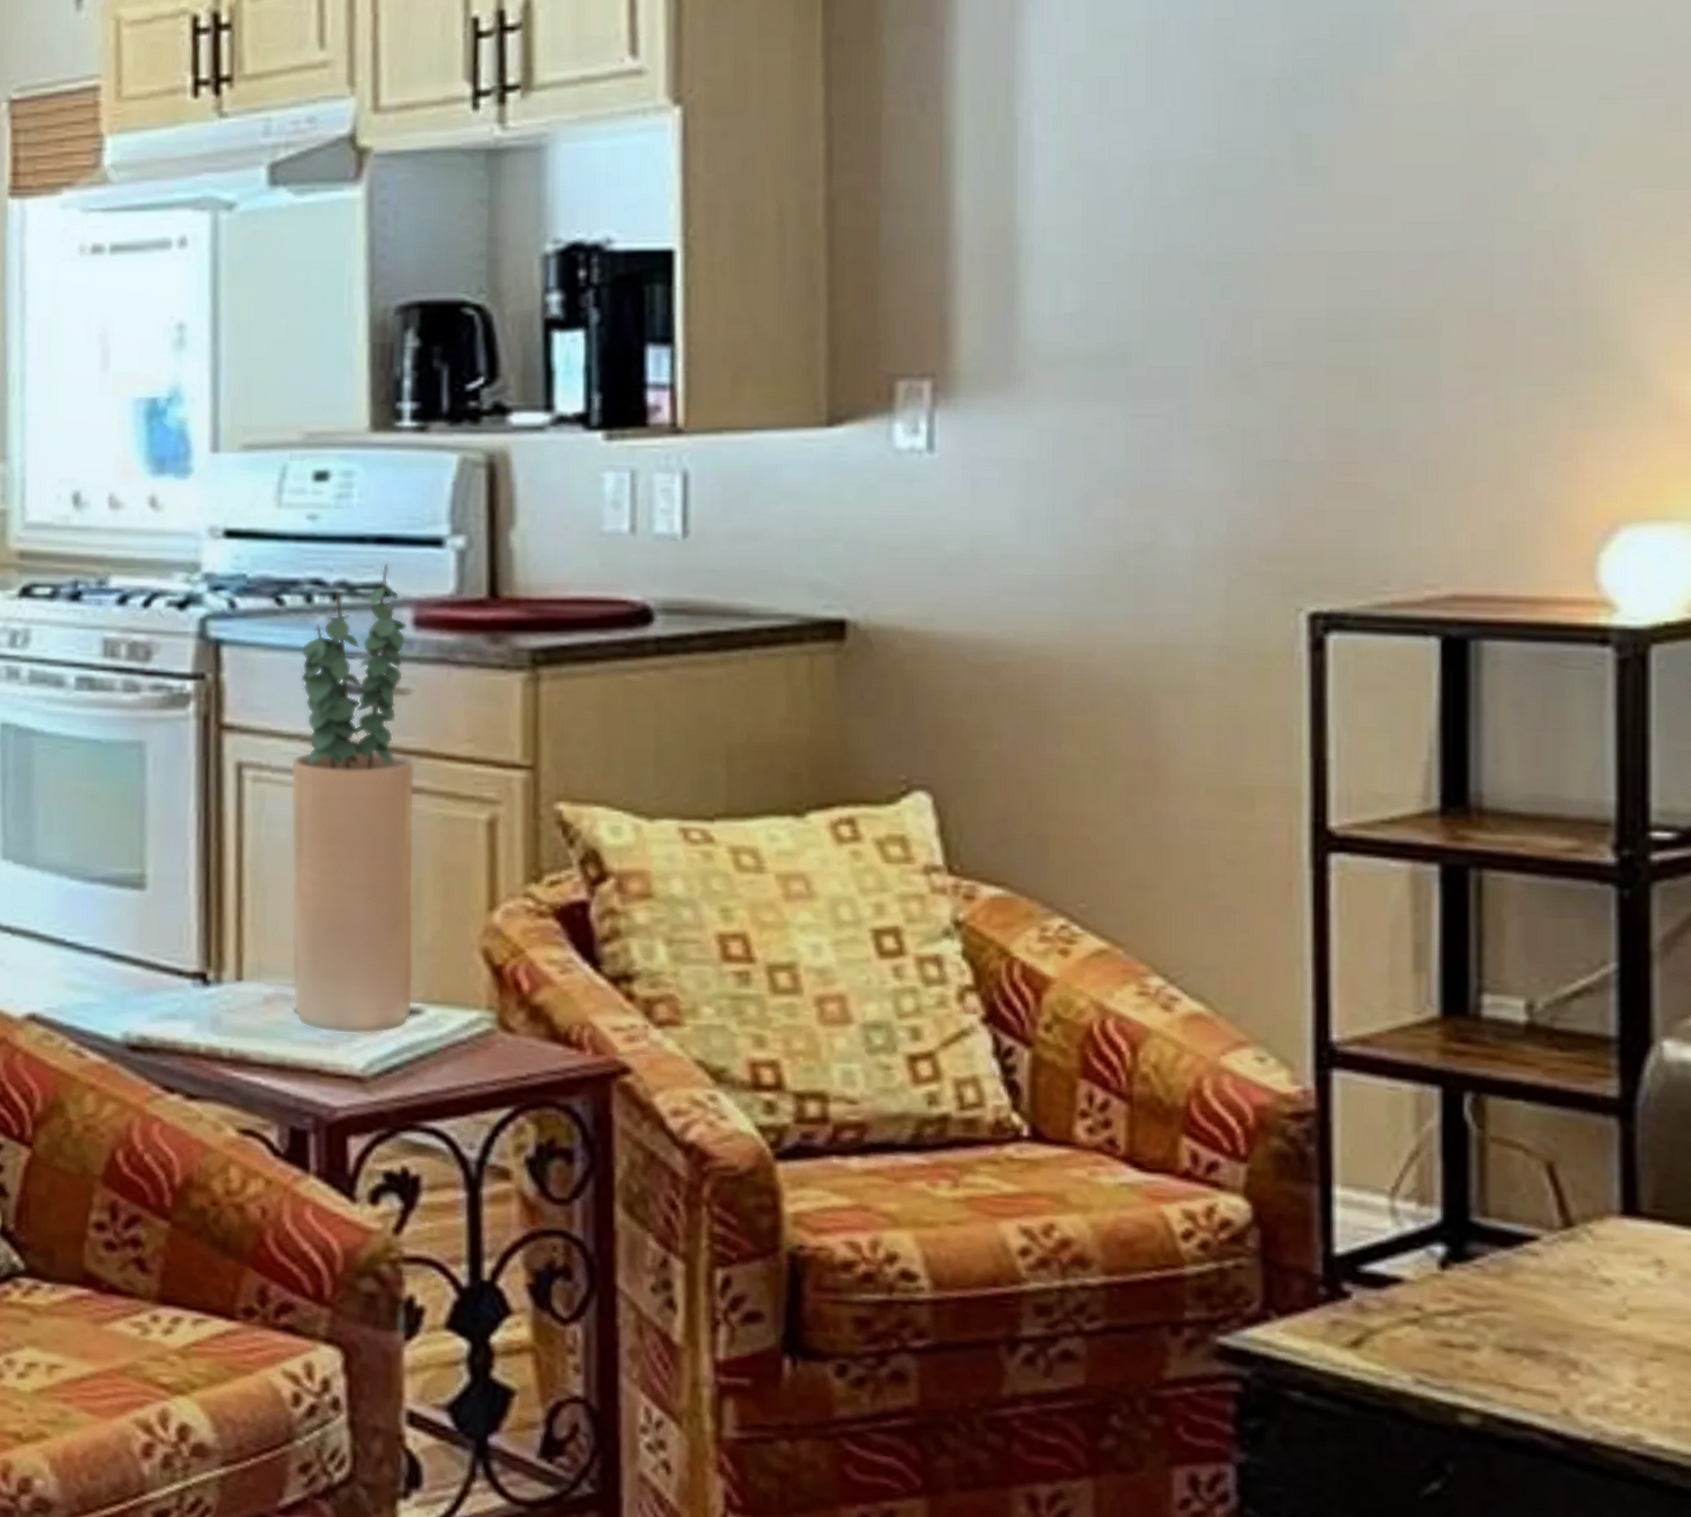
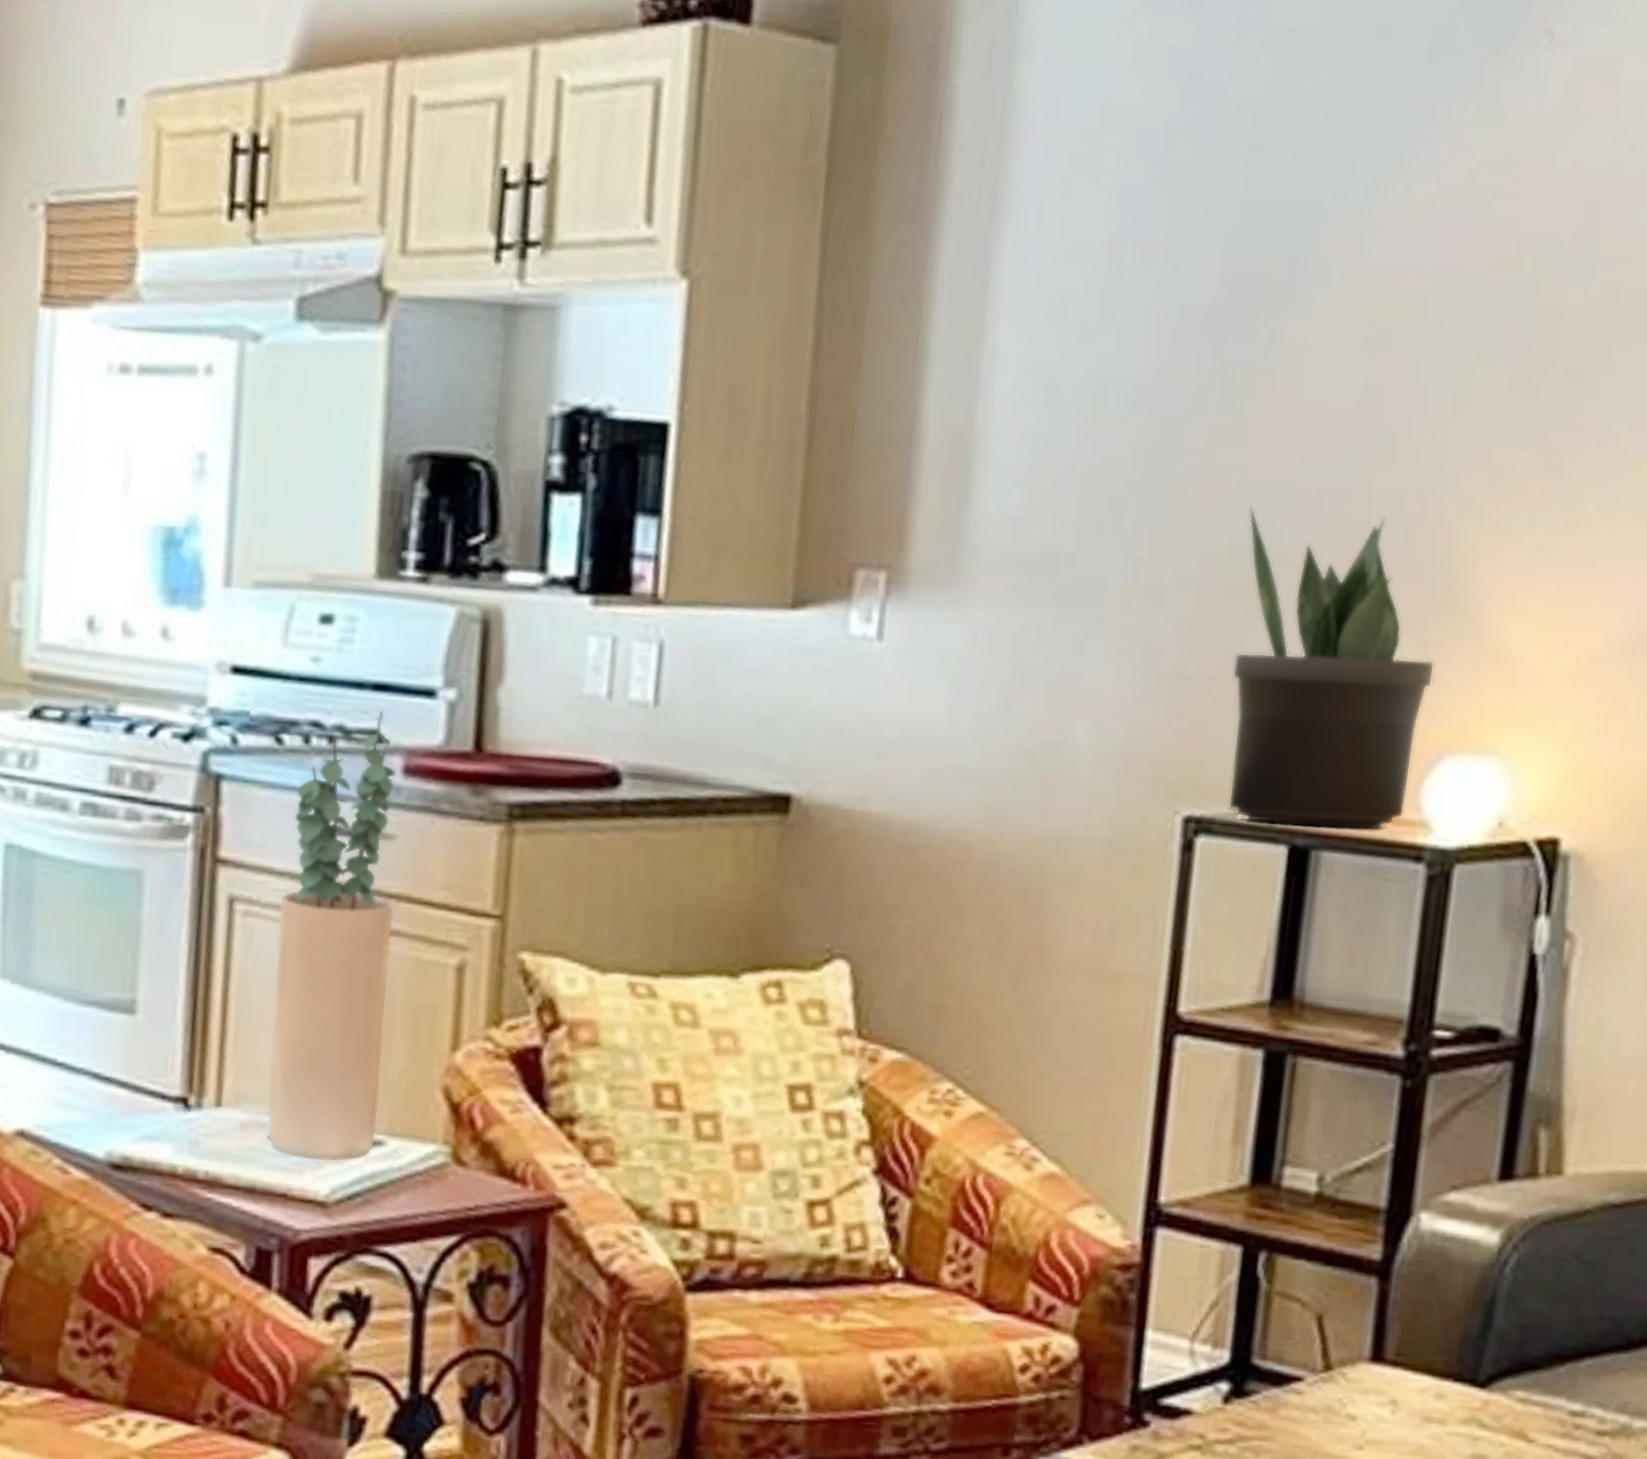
planter: none [1346,276,1595,615] -> present [1228,506,1435,829]

